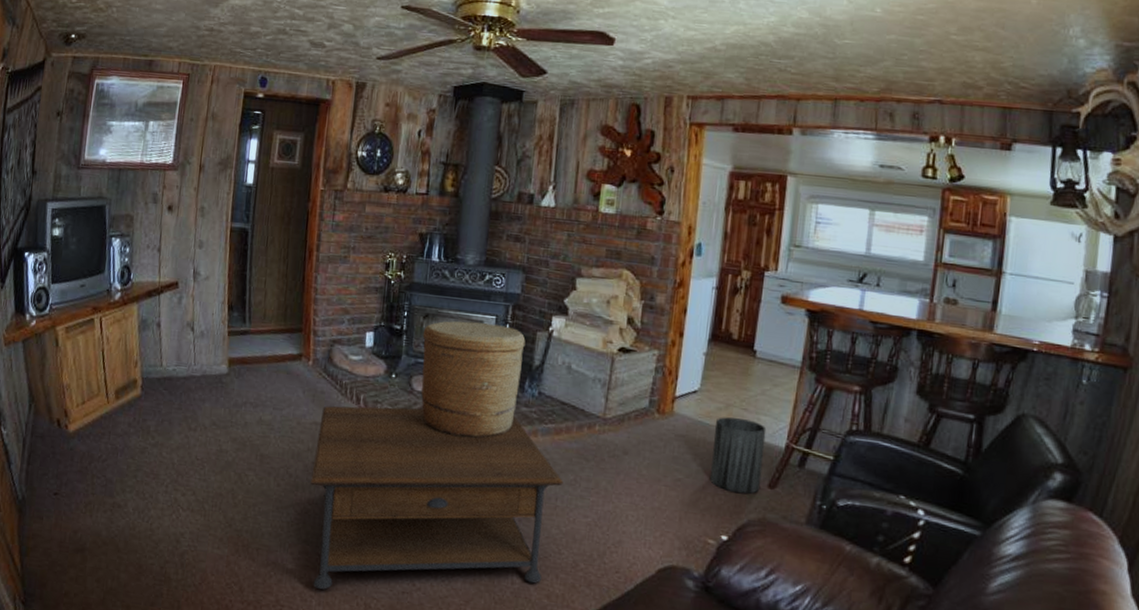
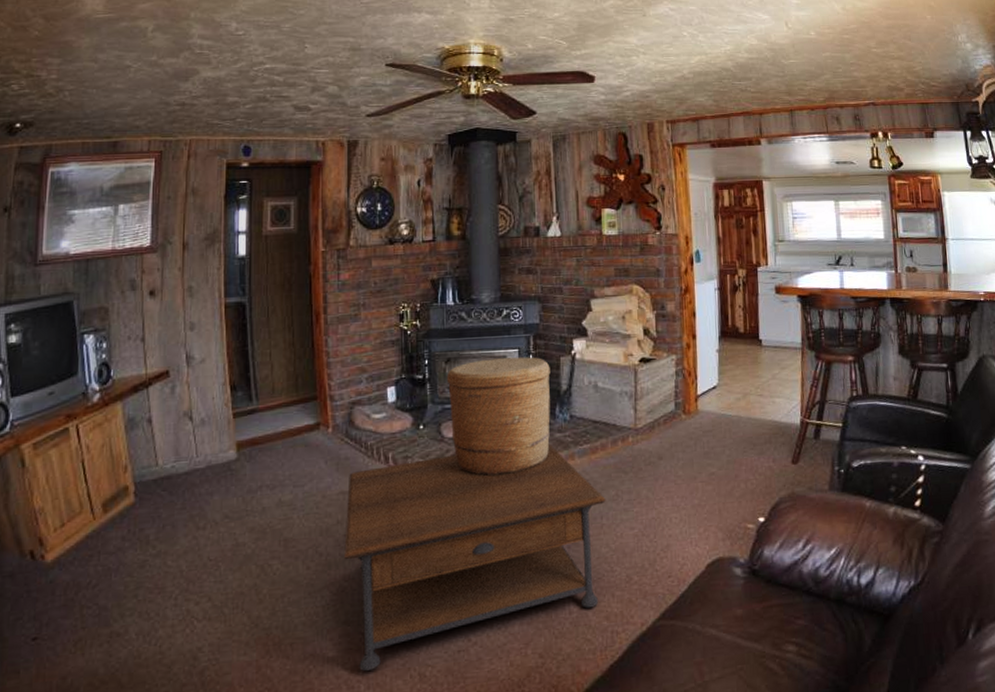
trash can: present [710,417,767,494] -> none [737,404,785,475]

